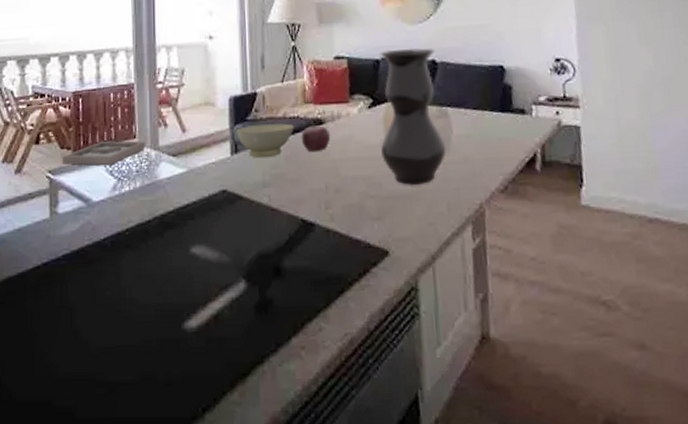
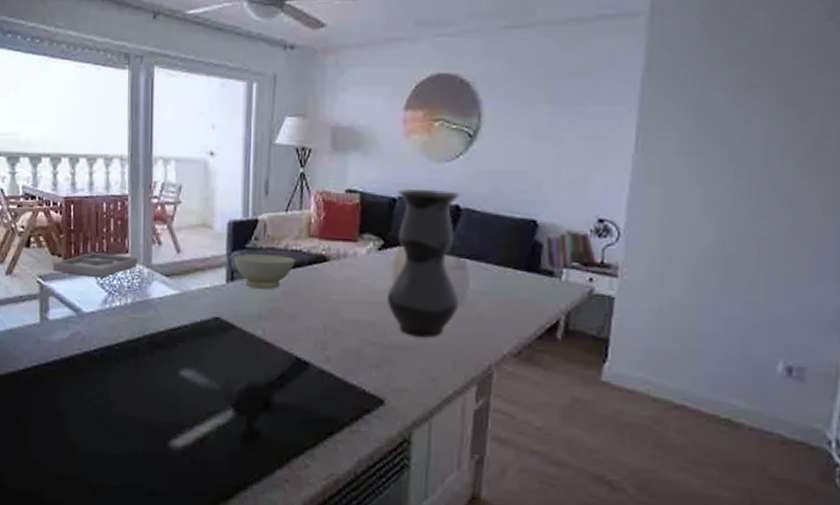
fruit: present [301,121,331,153] -> none [302,257,334,290]
books: none [513,69,561,108] -> present [545,228,597,270]

